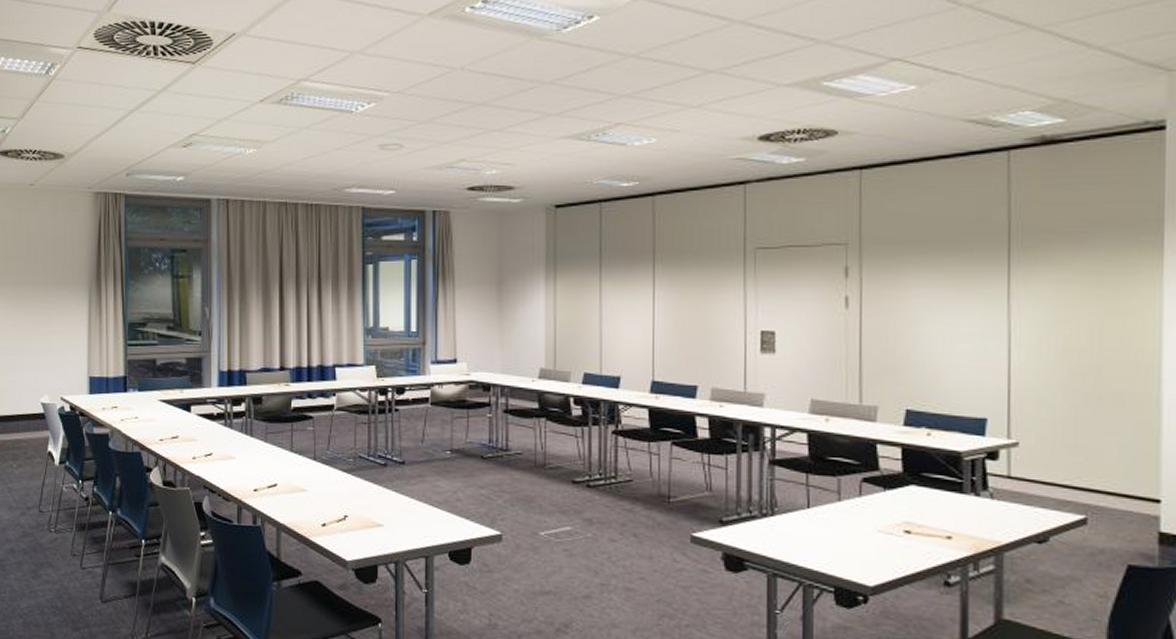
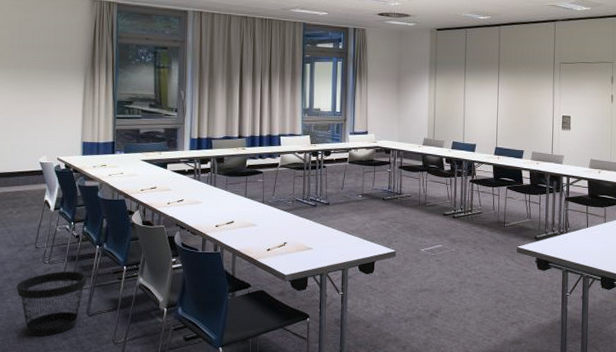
wastebasket: none [20,542,100,625] -> present [16,270,88,337]

